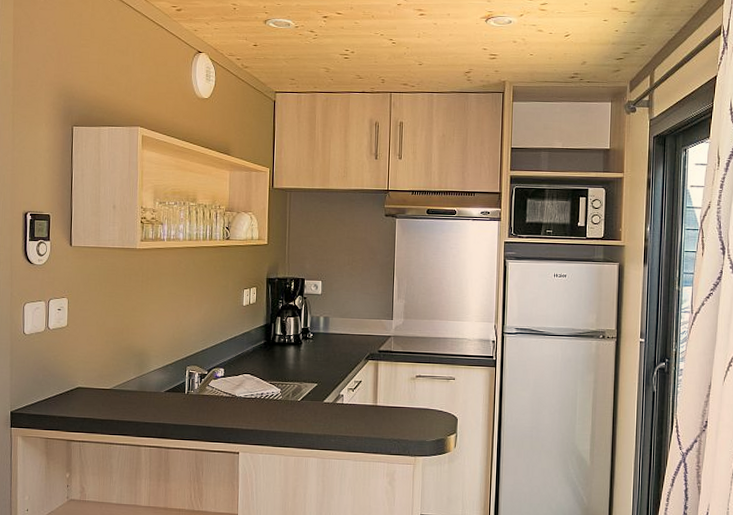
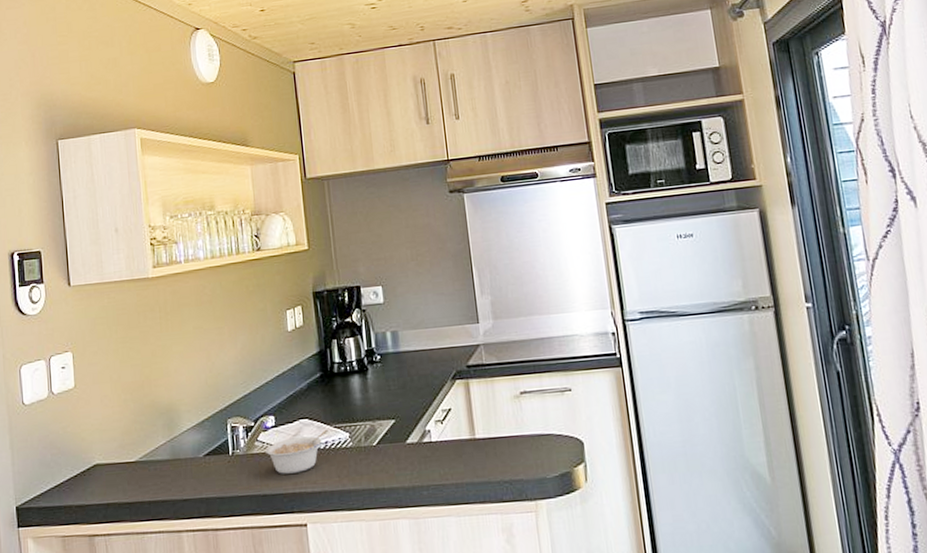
legume: none [214,385,265,414] -> present [265,430,328,474]

